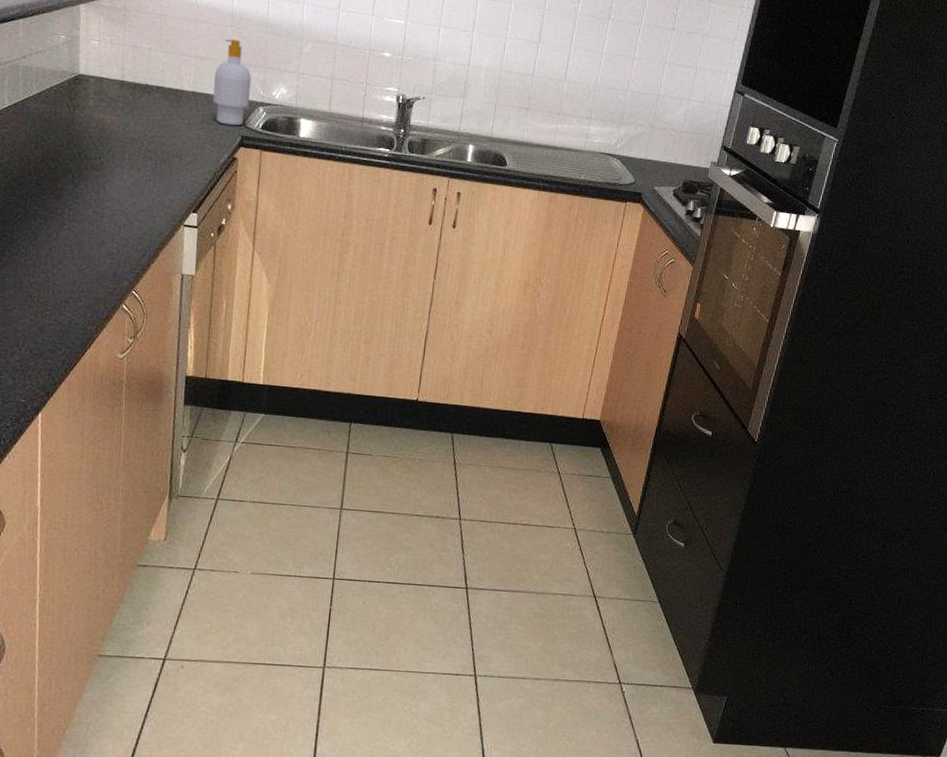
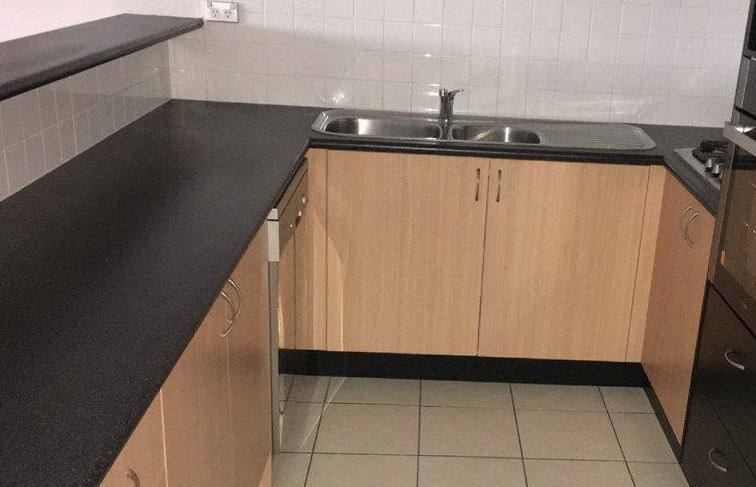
soap bottle: present [212,38,252,126] -> none [282,56,314,131]

